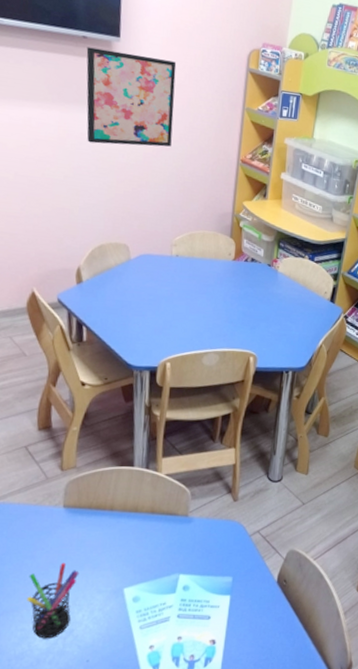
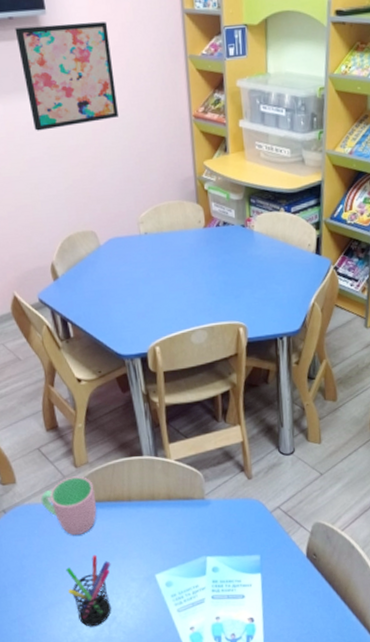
cup: none [17,479,77,541] -> present [40,476,97,536]

